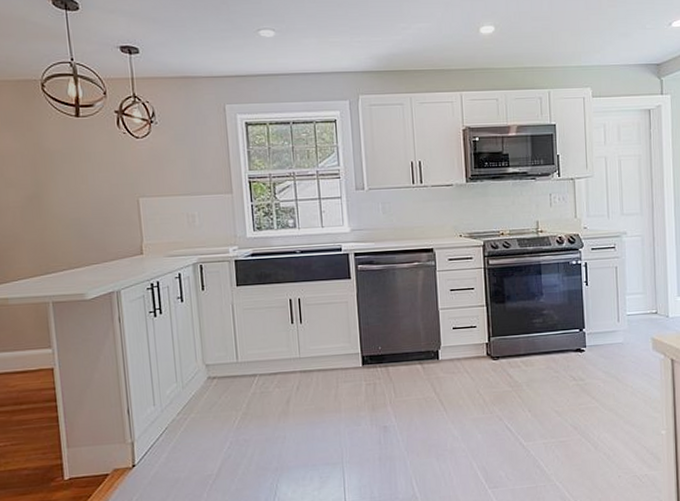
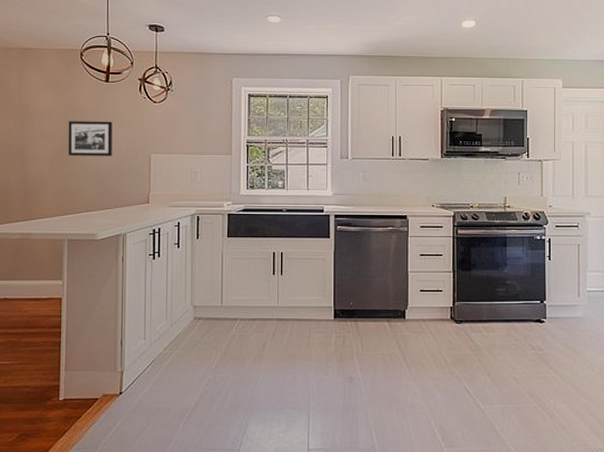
picture frame: none [36,163,93,206] -> present [68,121,113,156]

